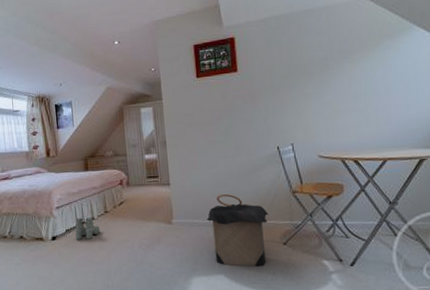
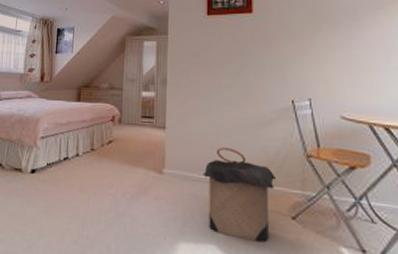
boots: present [75,217,100,241] -> none [55,152,83,178]

